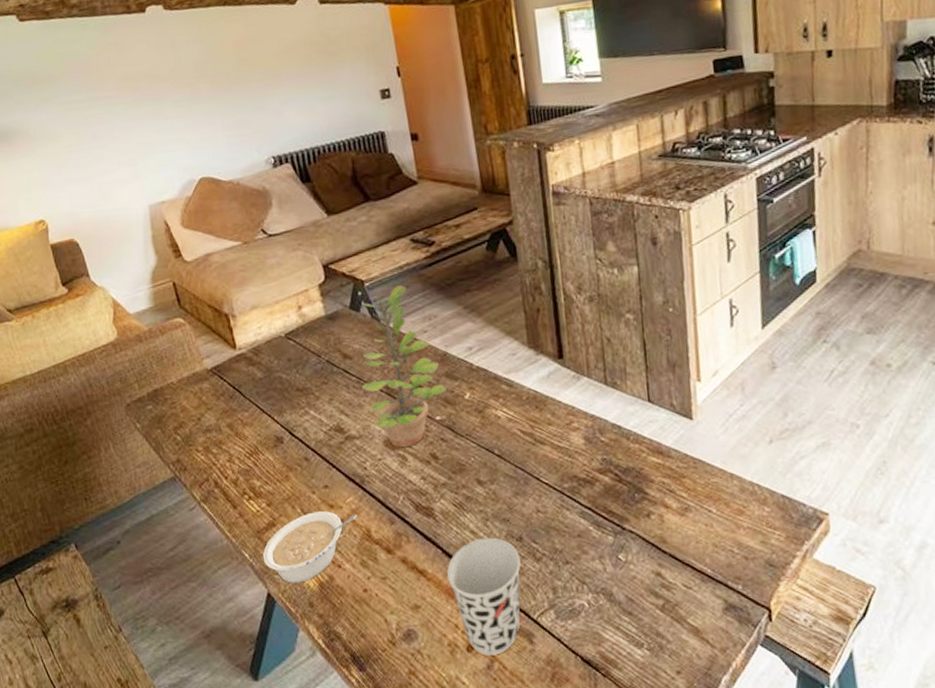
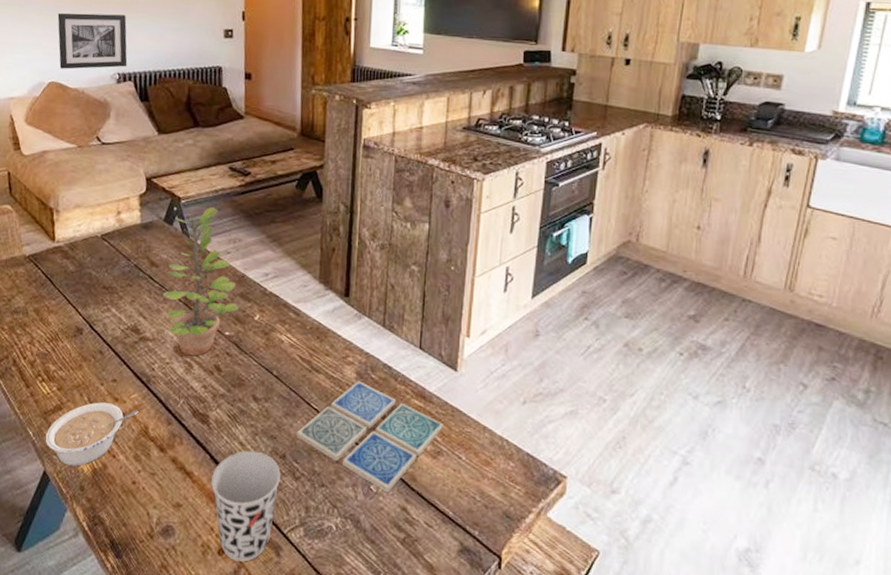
wall art: none [196,92,281,162] -> present [57,13,128,69]
drink coaster: none [529,446,687,560] -> present [295,381,443,493]

